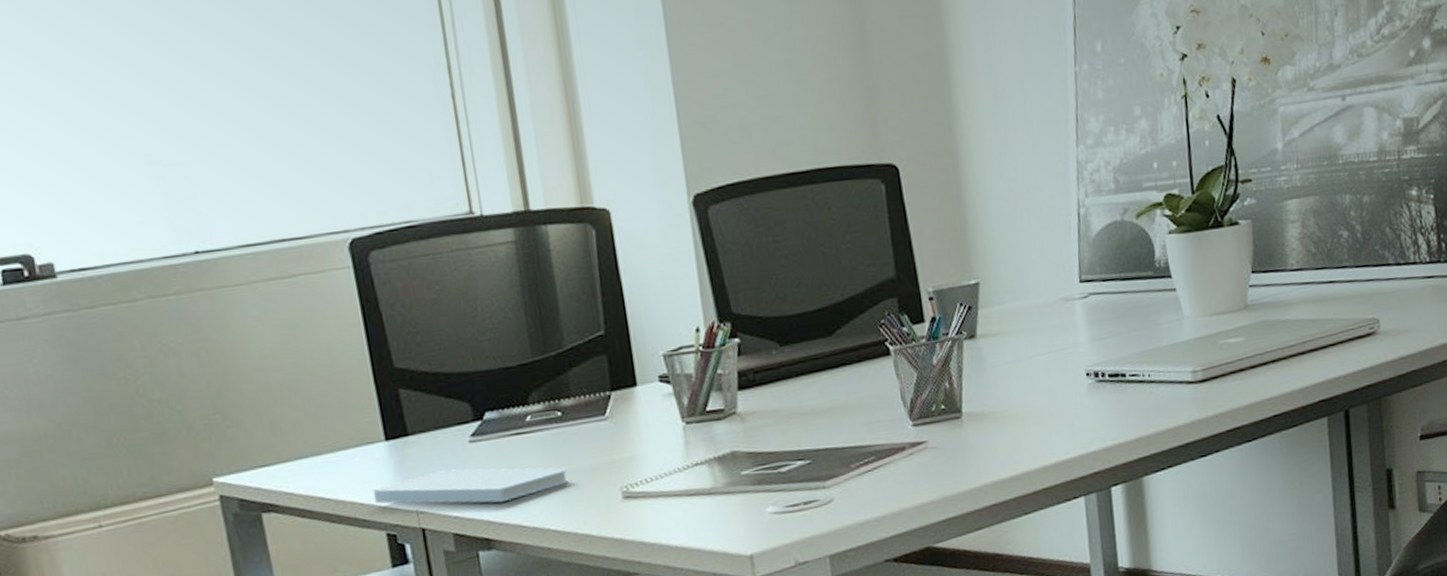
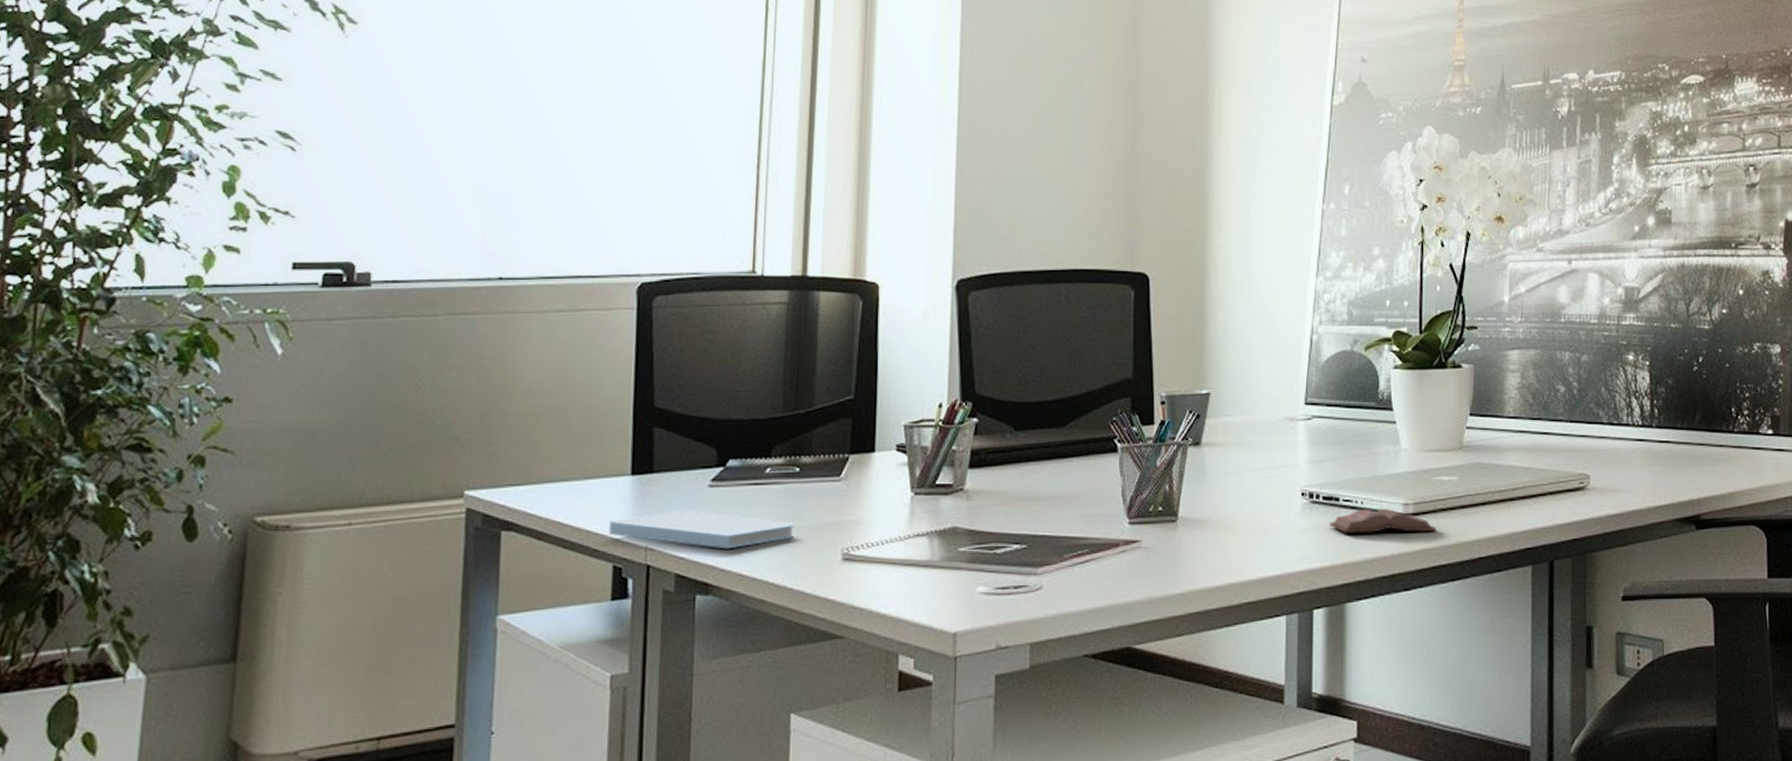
book: none [1118,377,1228,408] -> present [1329,508,1436,533]

